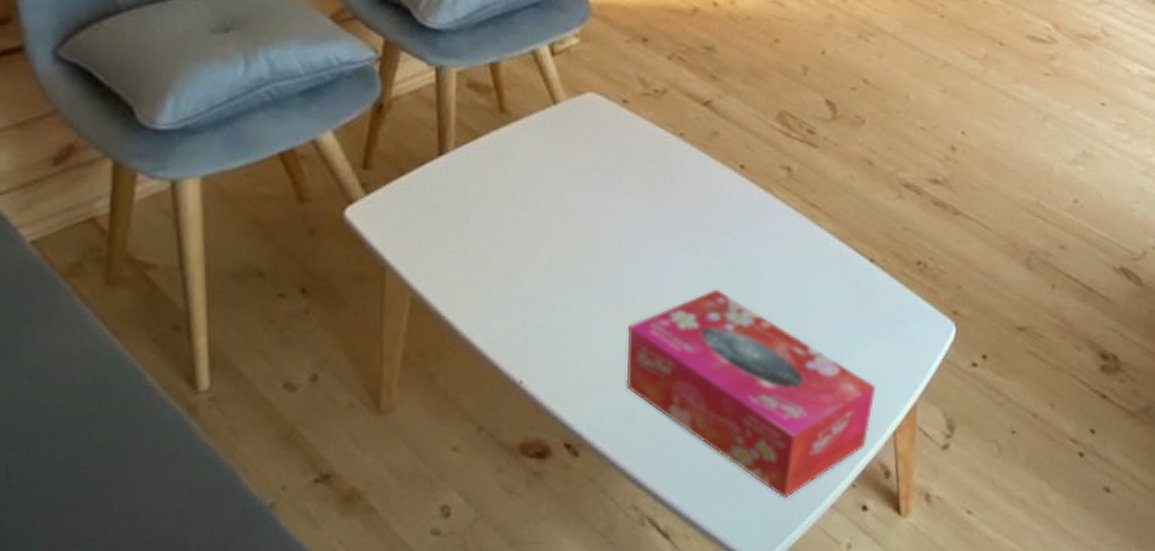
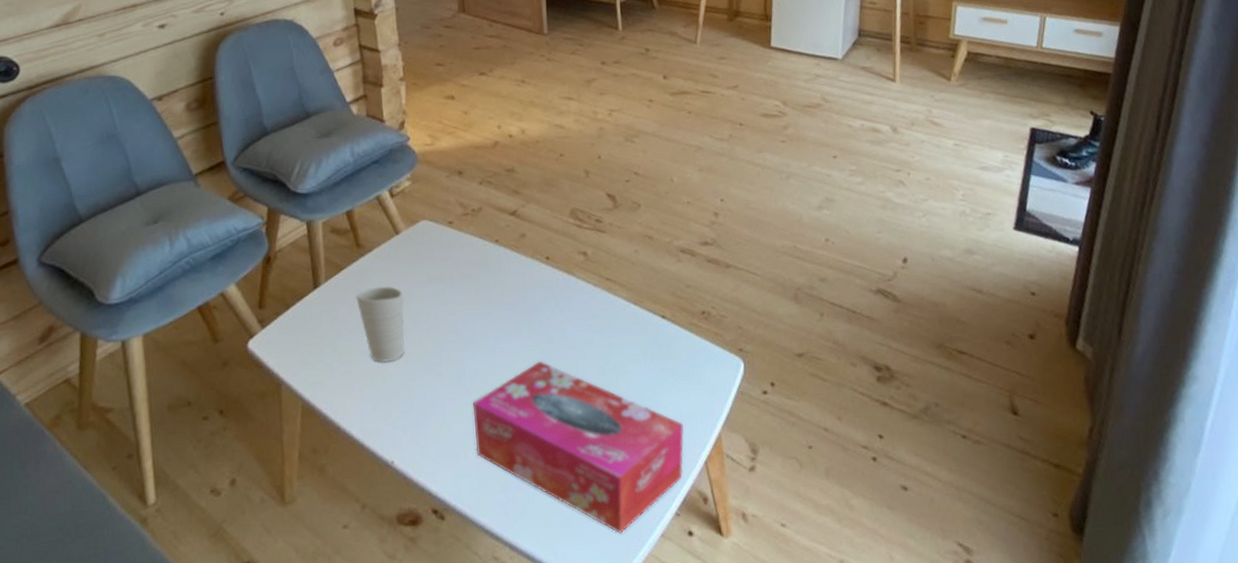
cup: none [493,166,556,262] -> present [356,286,405,362]

